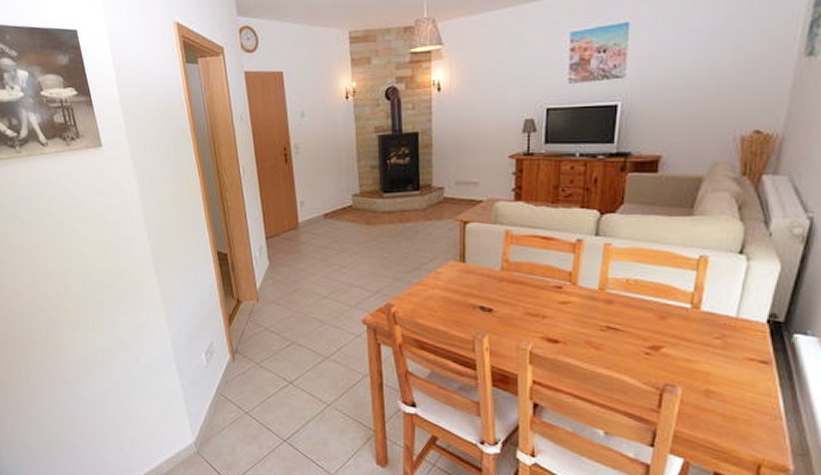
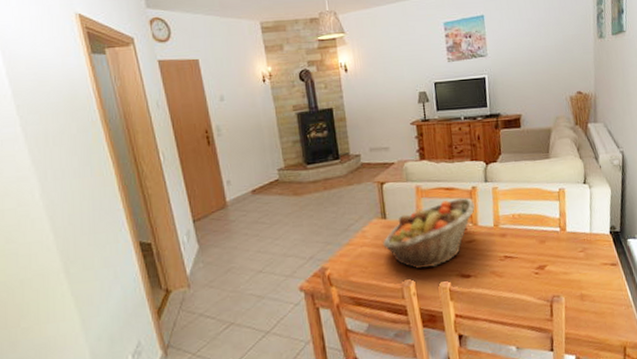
fruit basket: none [458,249,579,324] -> present [383,198,476,269]

